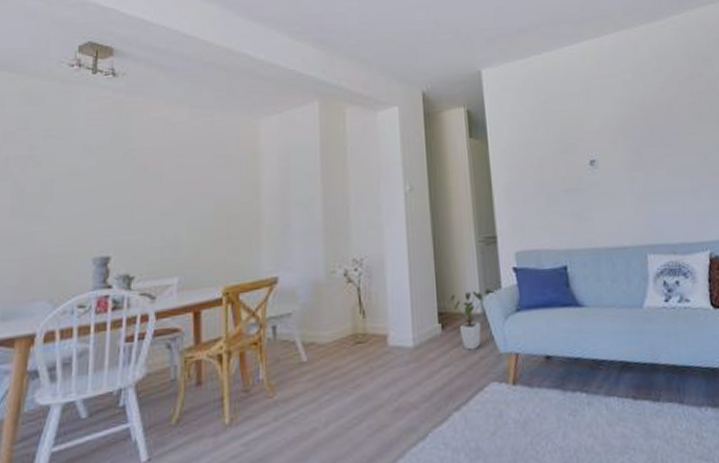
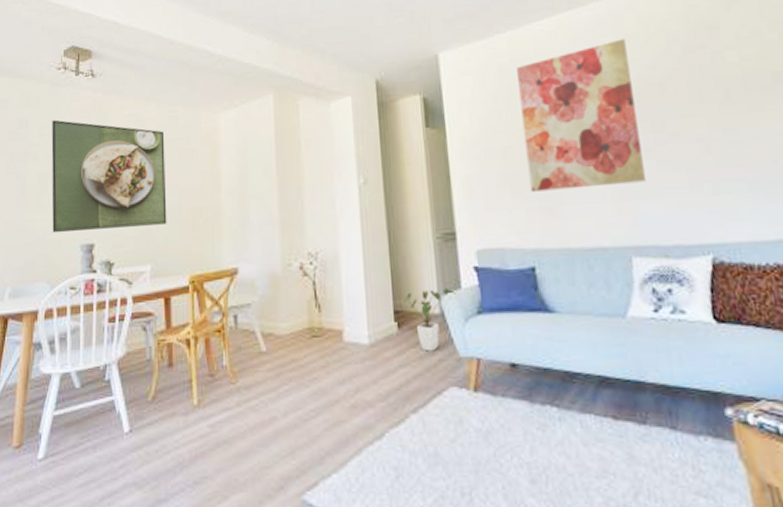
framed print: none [57,120,199,245] -> present [51,119,167,232]
wall art: none [551,65,658,198] -> present [517,38,646,192]

